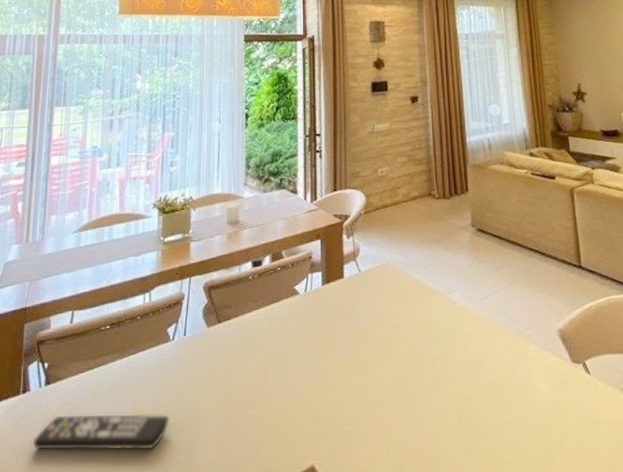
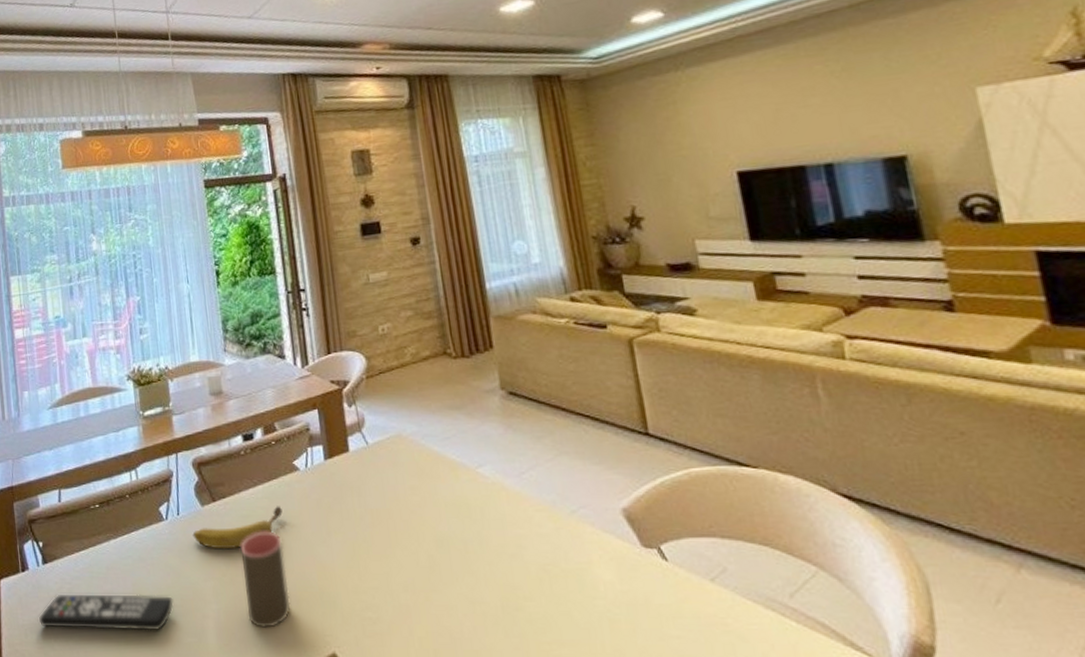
fruit: none [196,327,280,369] -> present [192,506,283,550]
cup: none [238,351,278,443] -> present [240,531,291,628]

